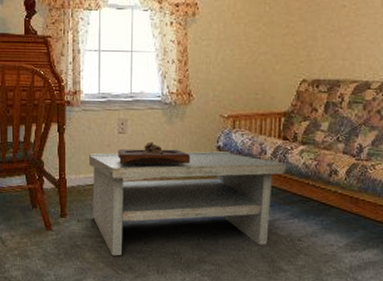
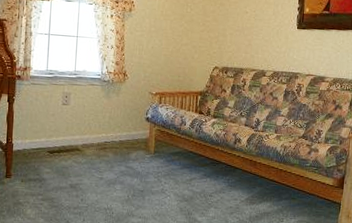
coffee table: present [88,151,287,256] -> none [34,121,202,212]
wooden tray: present [118,141,191,164] -> none [61,112,124,132]

